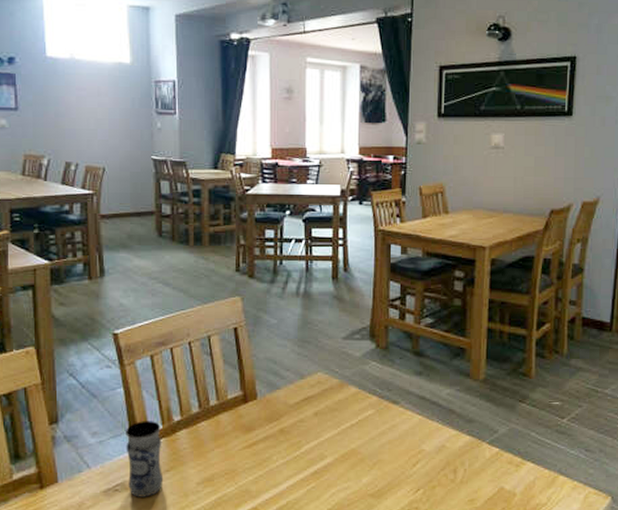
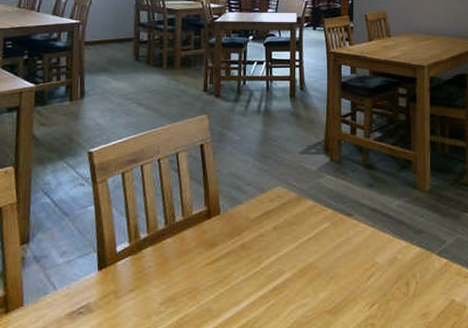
jar: present [126,421,164,497] -> none [92,239,128,320]

